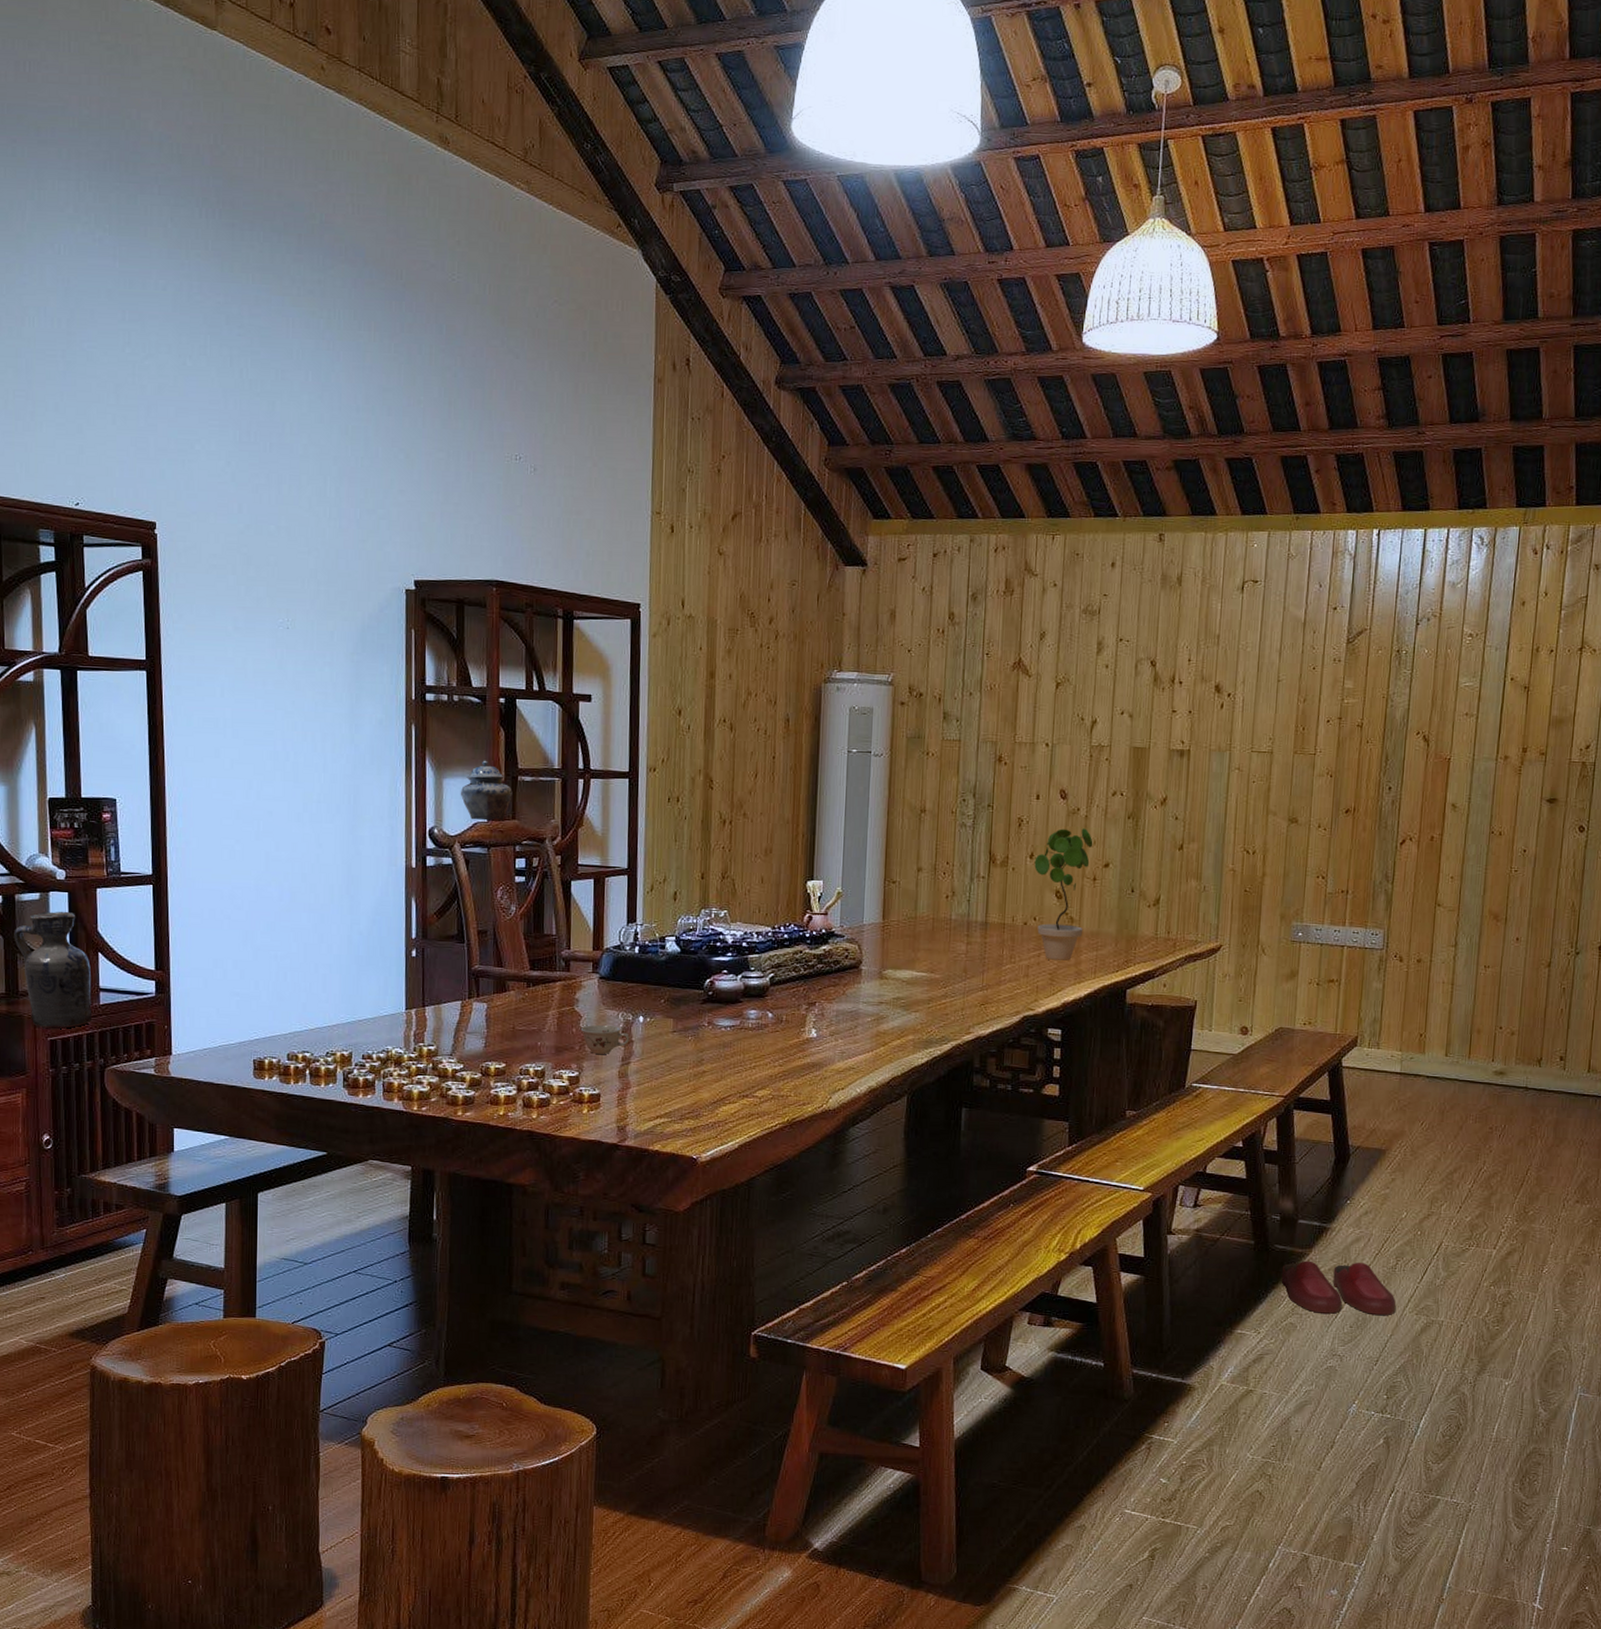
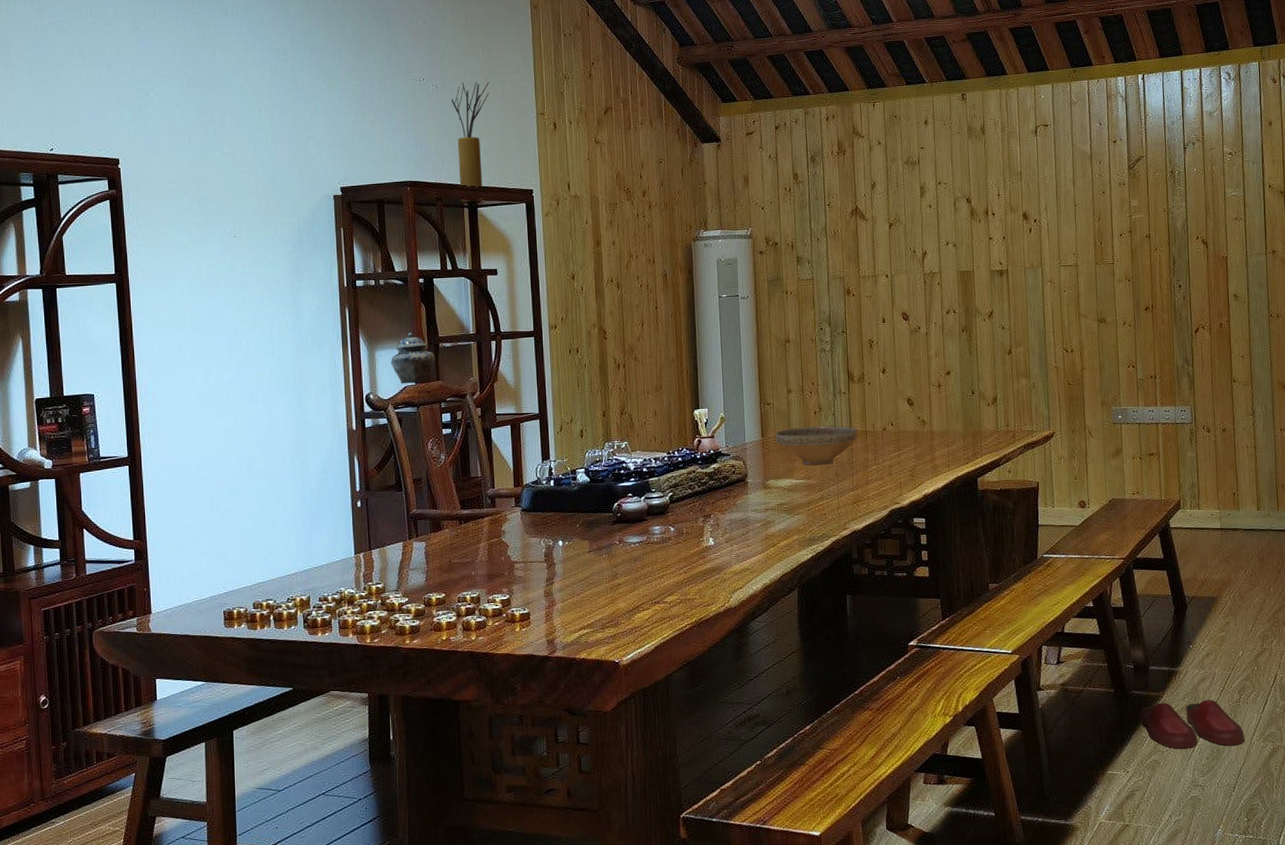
ceramic jug: present [14,911,92,1029] -> none [9,495,79,601]
vase: none [551,466,599,615] -> present [450,82,489,204]
teacup: present [580,1024,630,1054] -> none [508,551,552,578]
decorative bowl: none [898,912,995,959] -> present [775,426,859,466]
potted plant: present [1034,828,1093,962] -> none [887,343,935,460]

